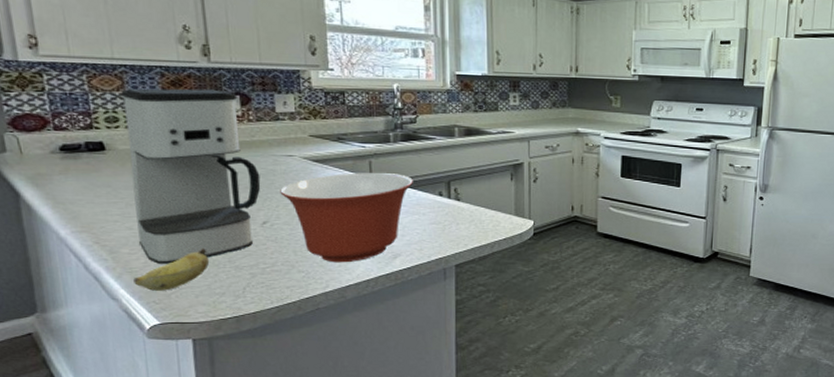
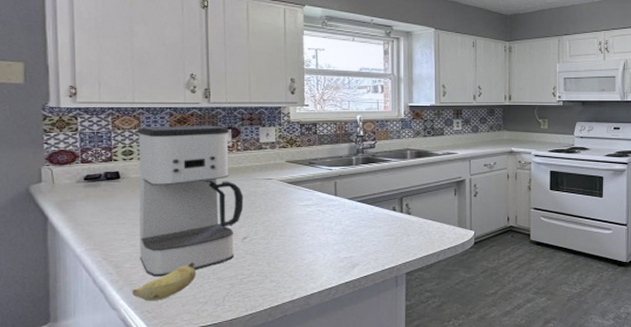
mixing bowl: present [280,173,413,263] -> none [259,192,371,273]

